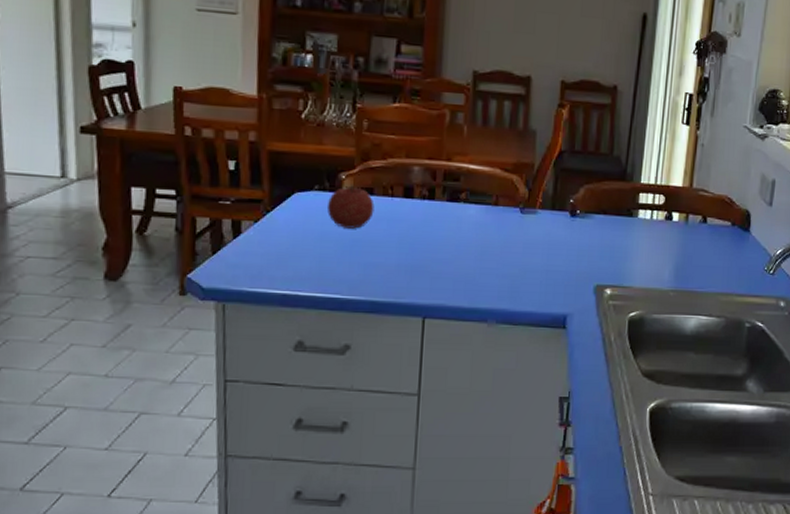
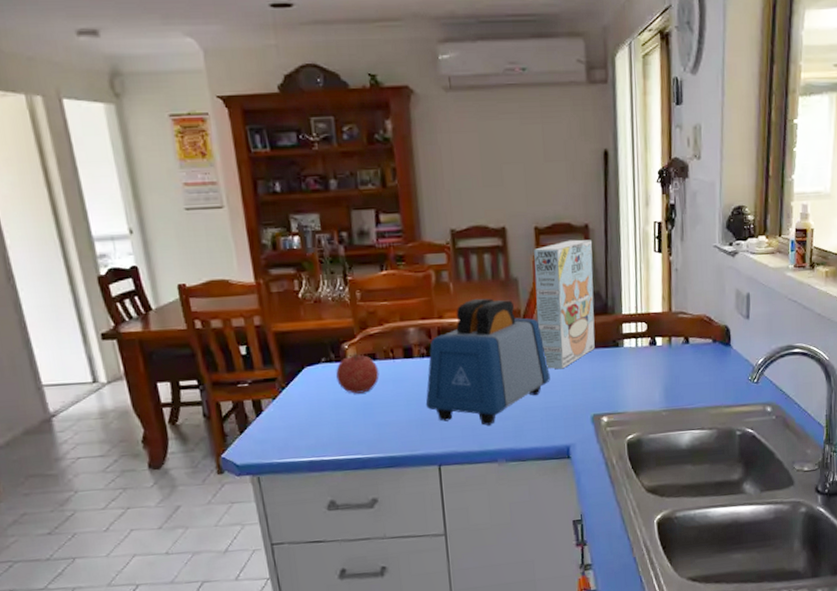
toaster: none [419,145,557,281] -> present [425,298,550,426]
cereal box: none [550,99,620,232] -> present [534,239,595,370]

